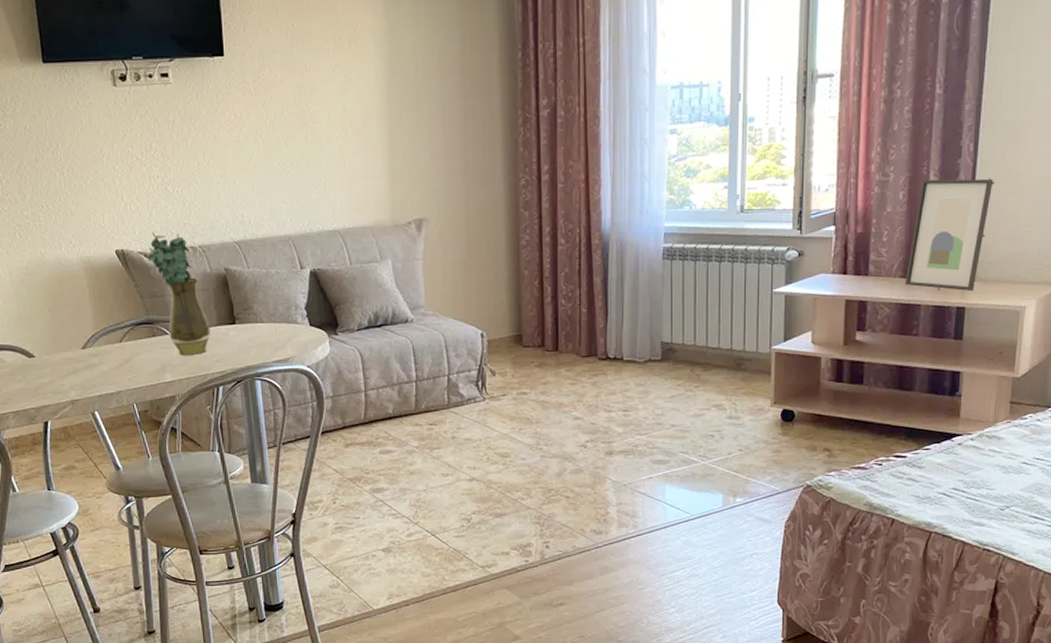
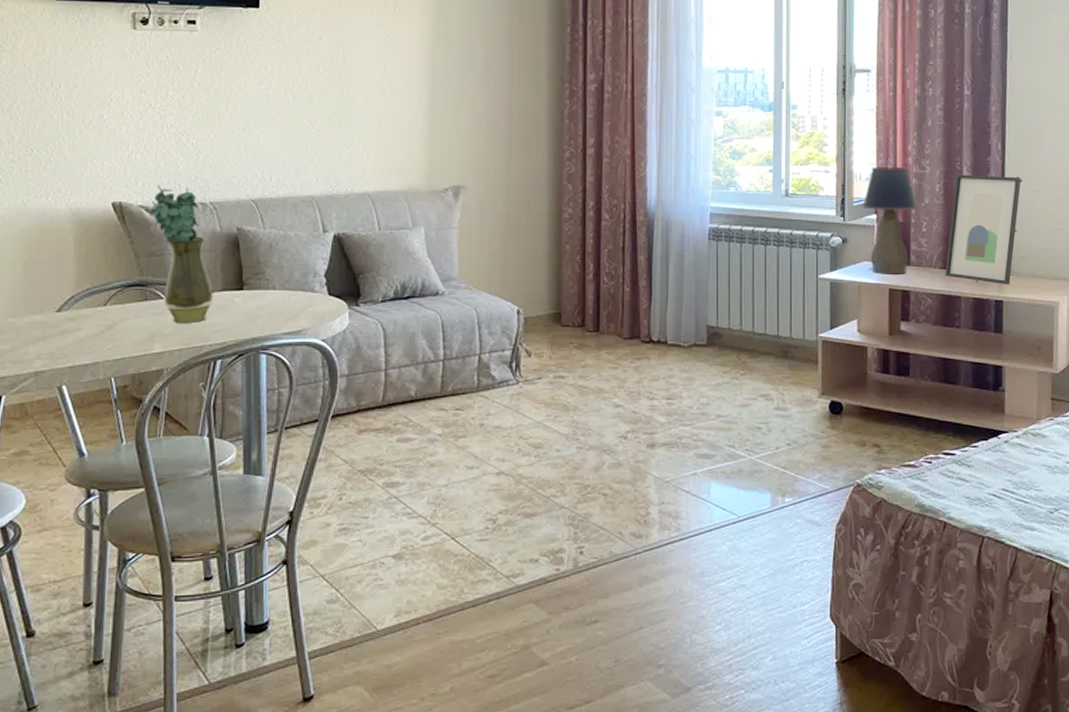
table lamp: none [819,174,879,286] -> present [861,165,918,274]

